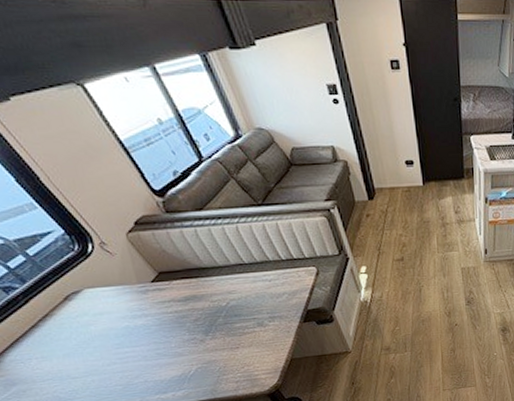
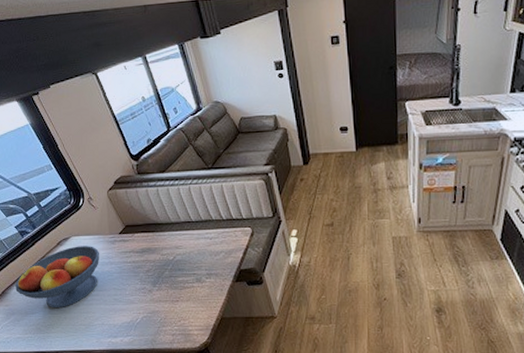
fruit bowl: none [9,298,132,372] -> present [15,246,99,309]

